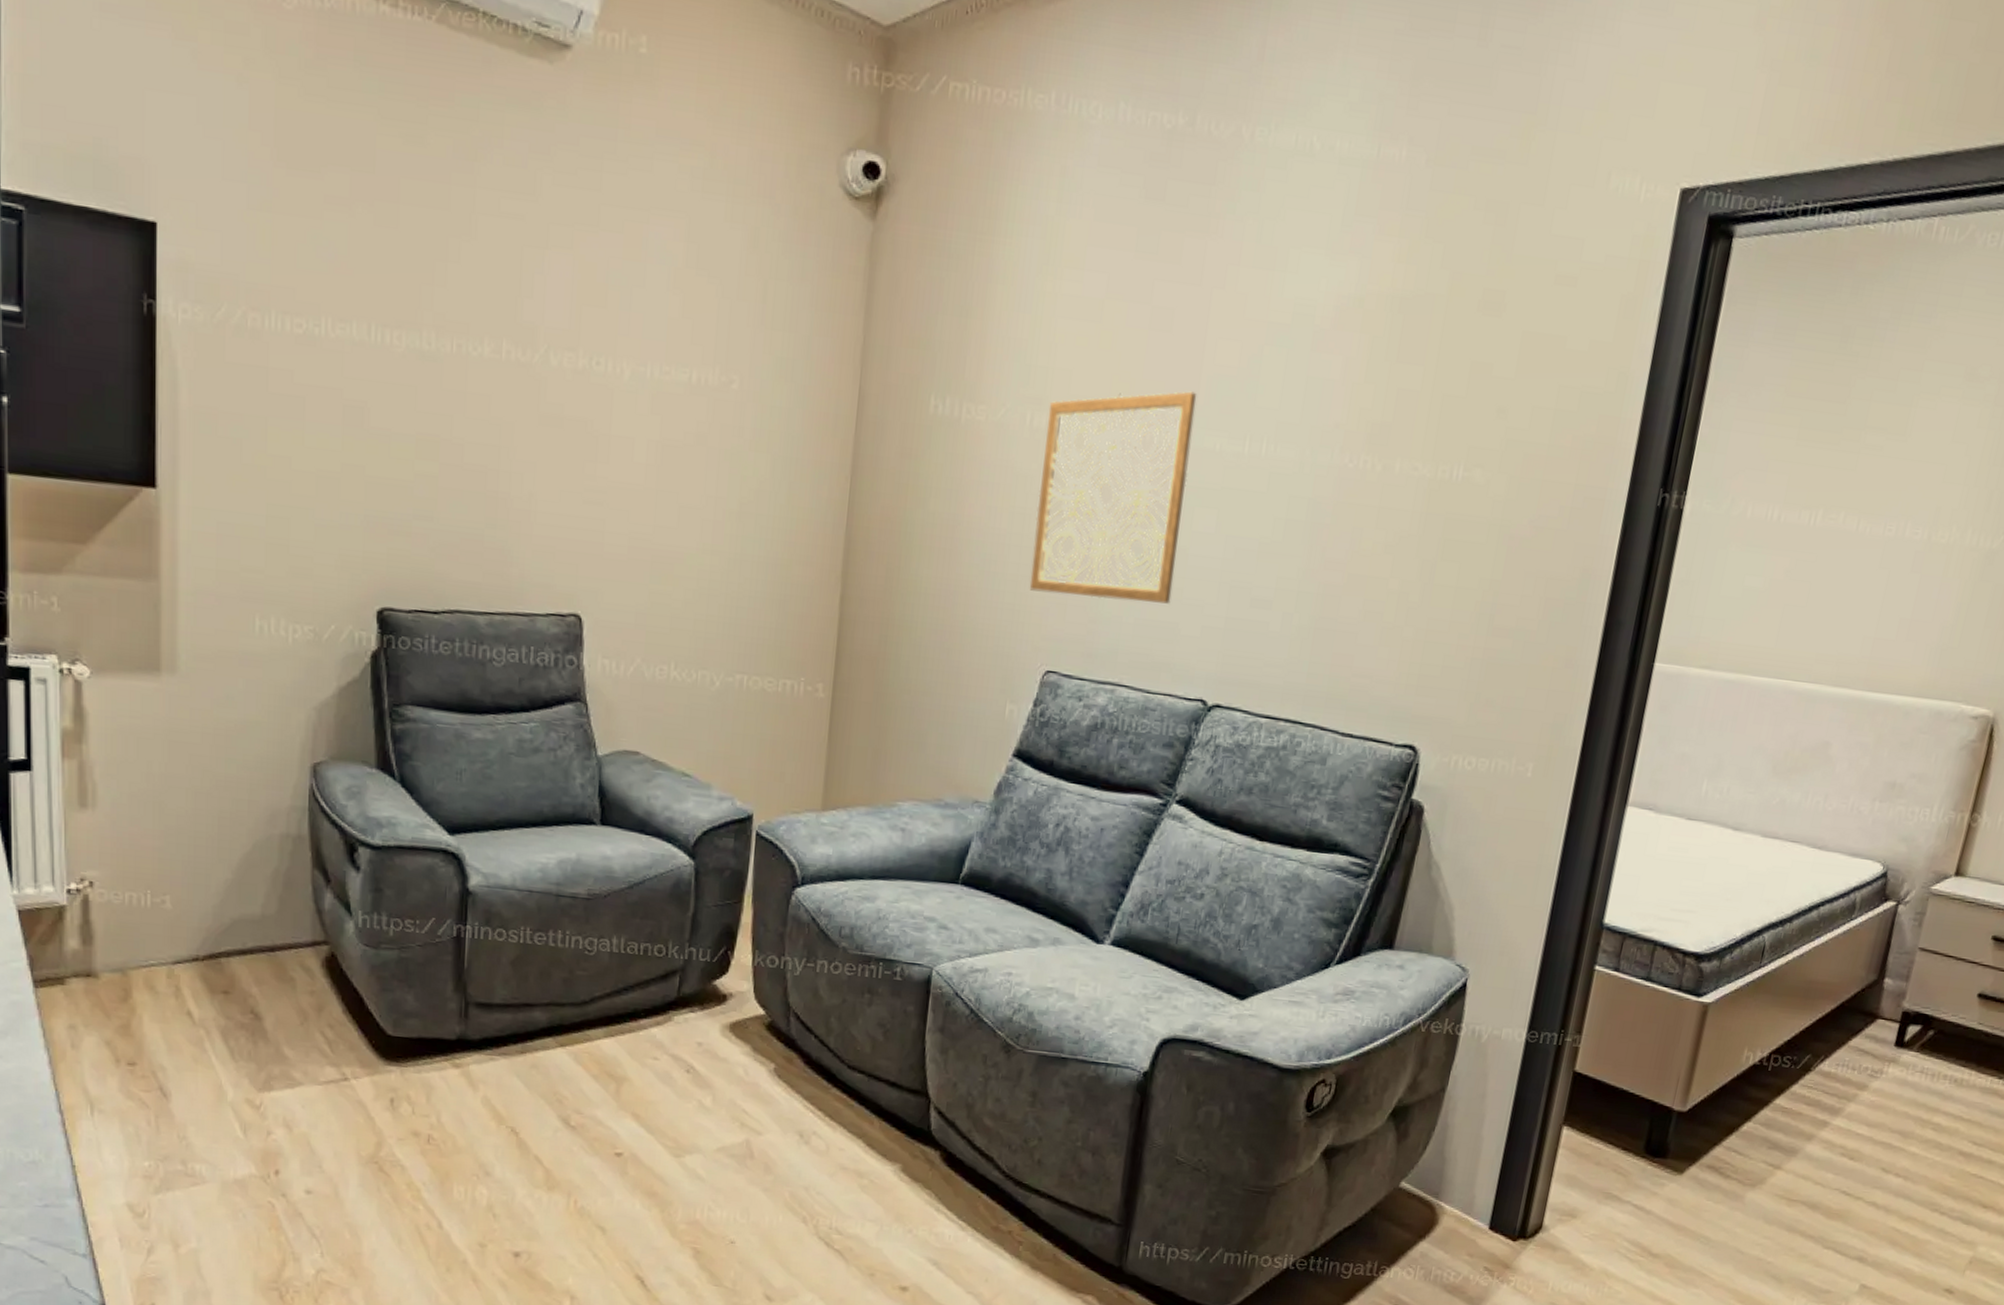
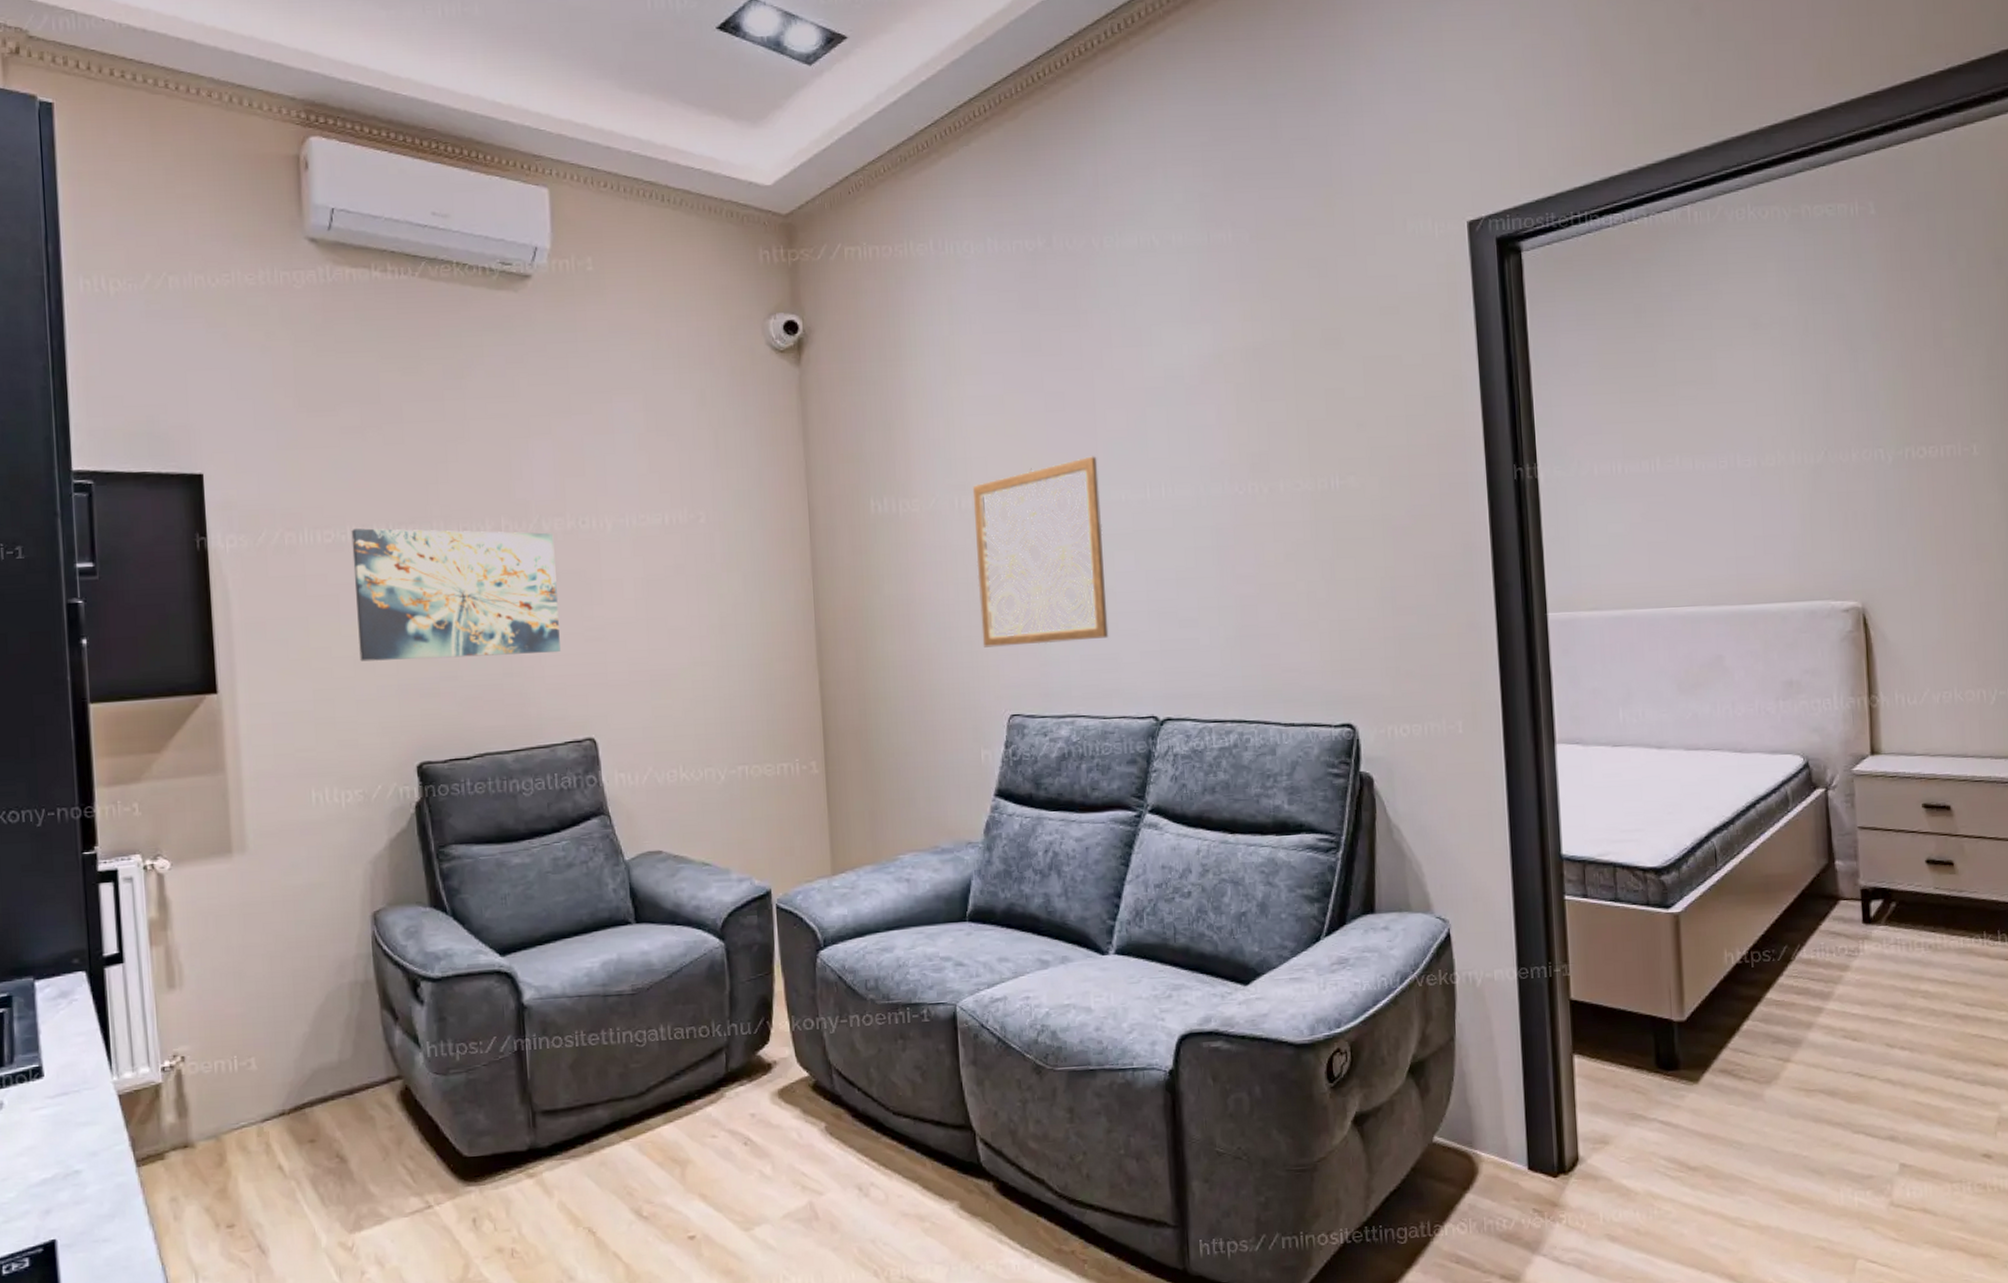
wall art: none [323,322,562,511] -> present [351,528,560,662]

